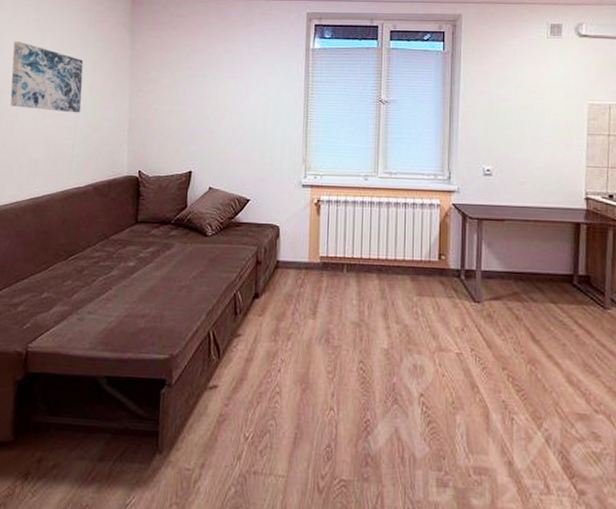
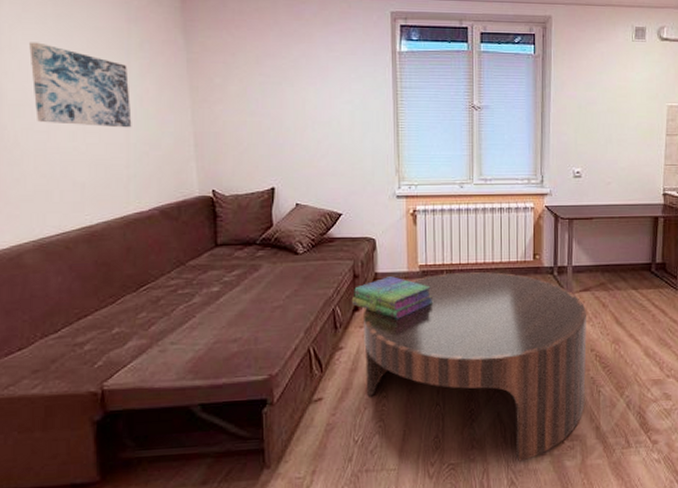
stack of books: none [252,265,333,311] -> present [351,276,434,319]
coffee table: none [260,267,497,490] -> present [364,271,587,462]

